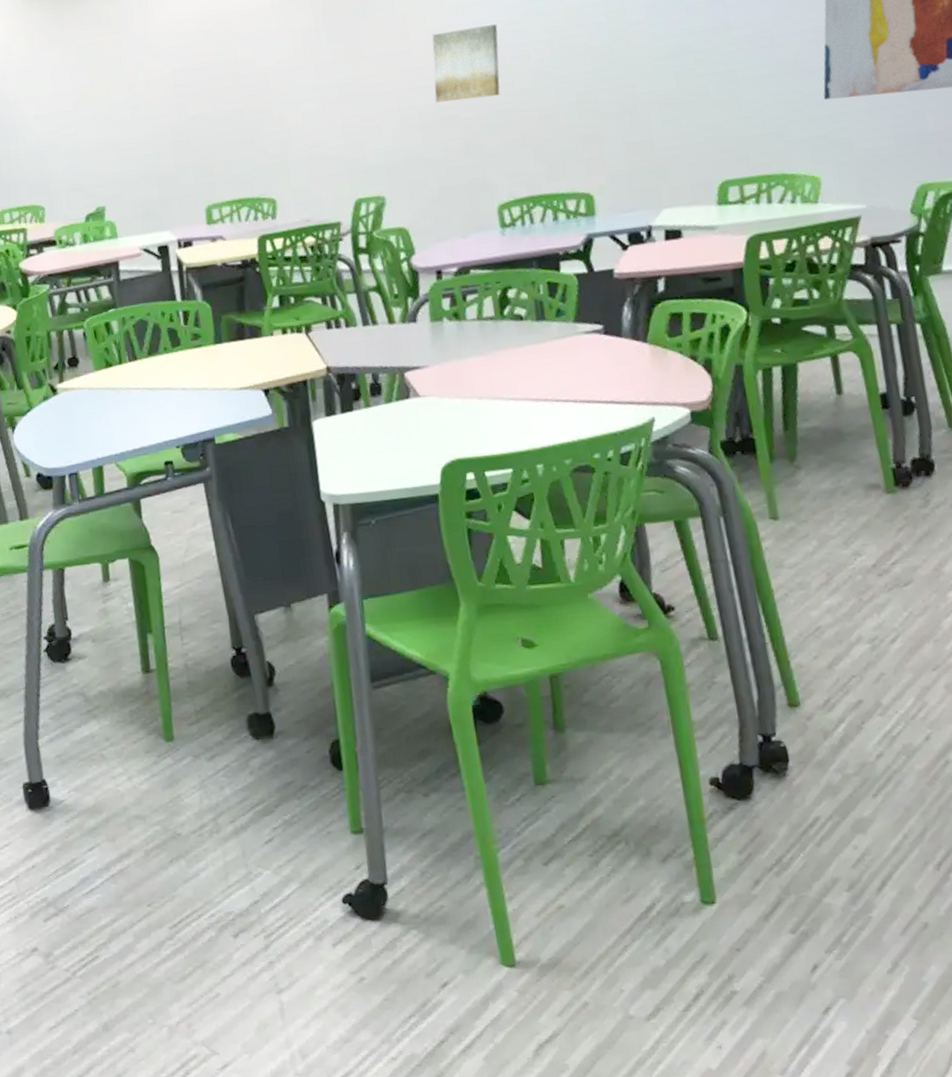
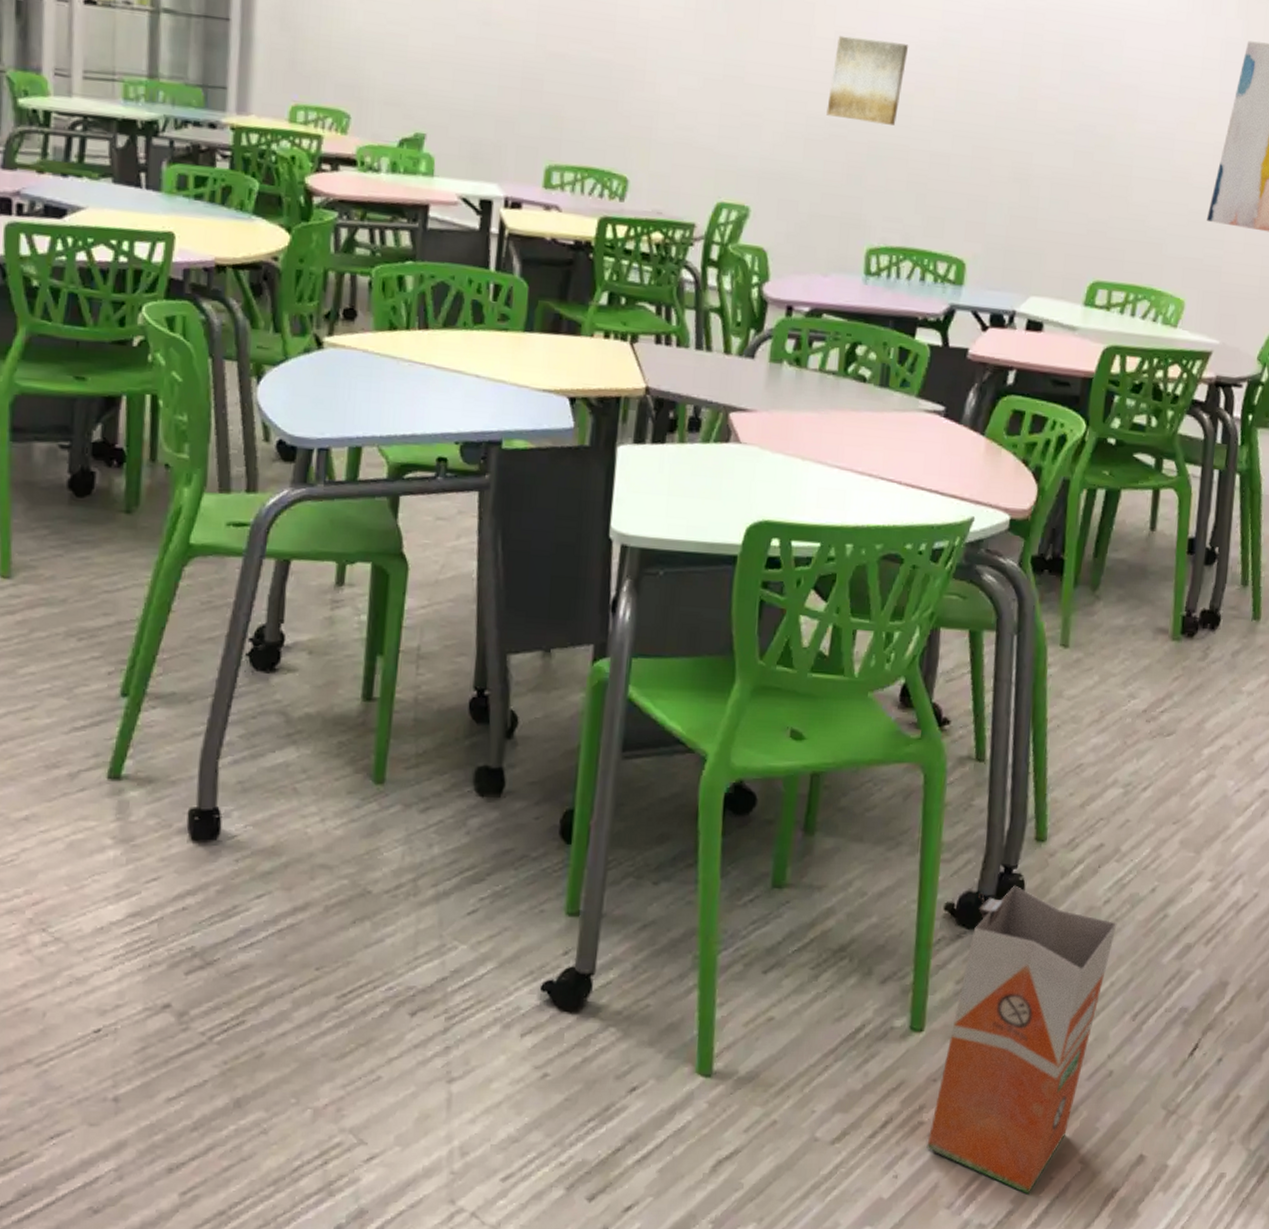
waste bin: none [742,752,897,1055] -> present [926,885,1117,1195]

